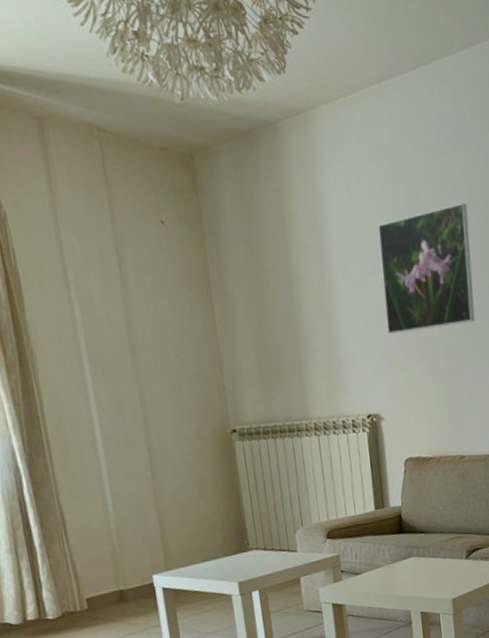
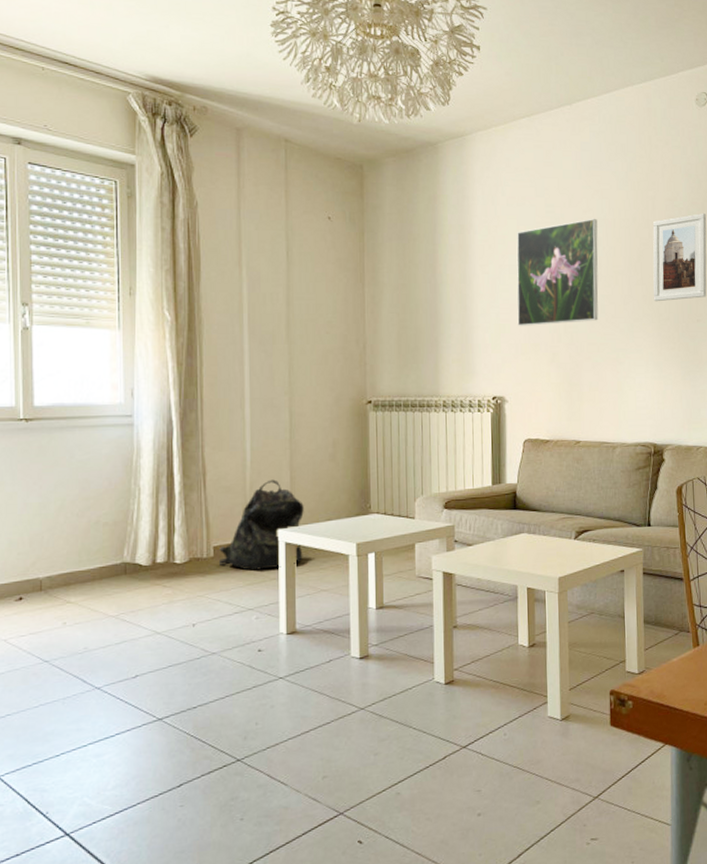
backpack: none [93,523,183,620] -> present [219,479,304,571]

